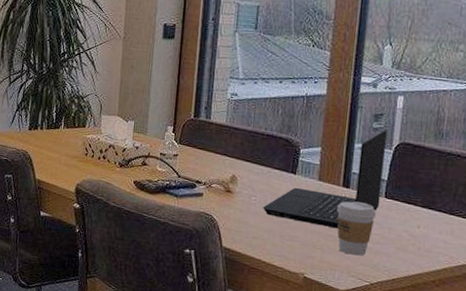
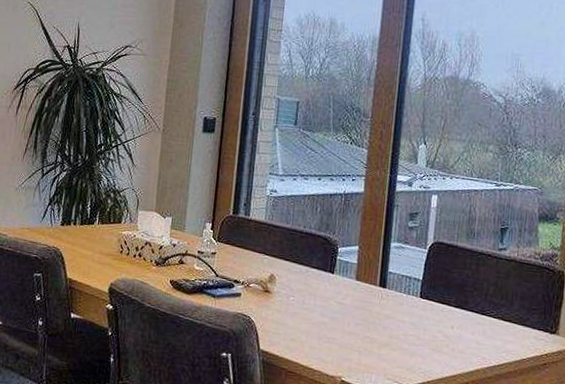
laptop: present [263,129,387,229] -> none [301,228,422,330]
coffee cup: present [336,201,376,256] -> none [373,301,412,358]

